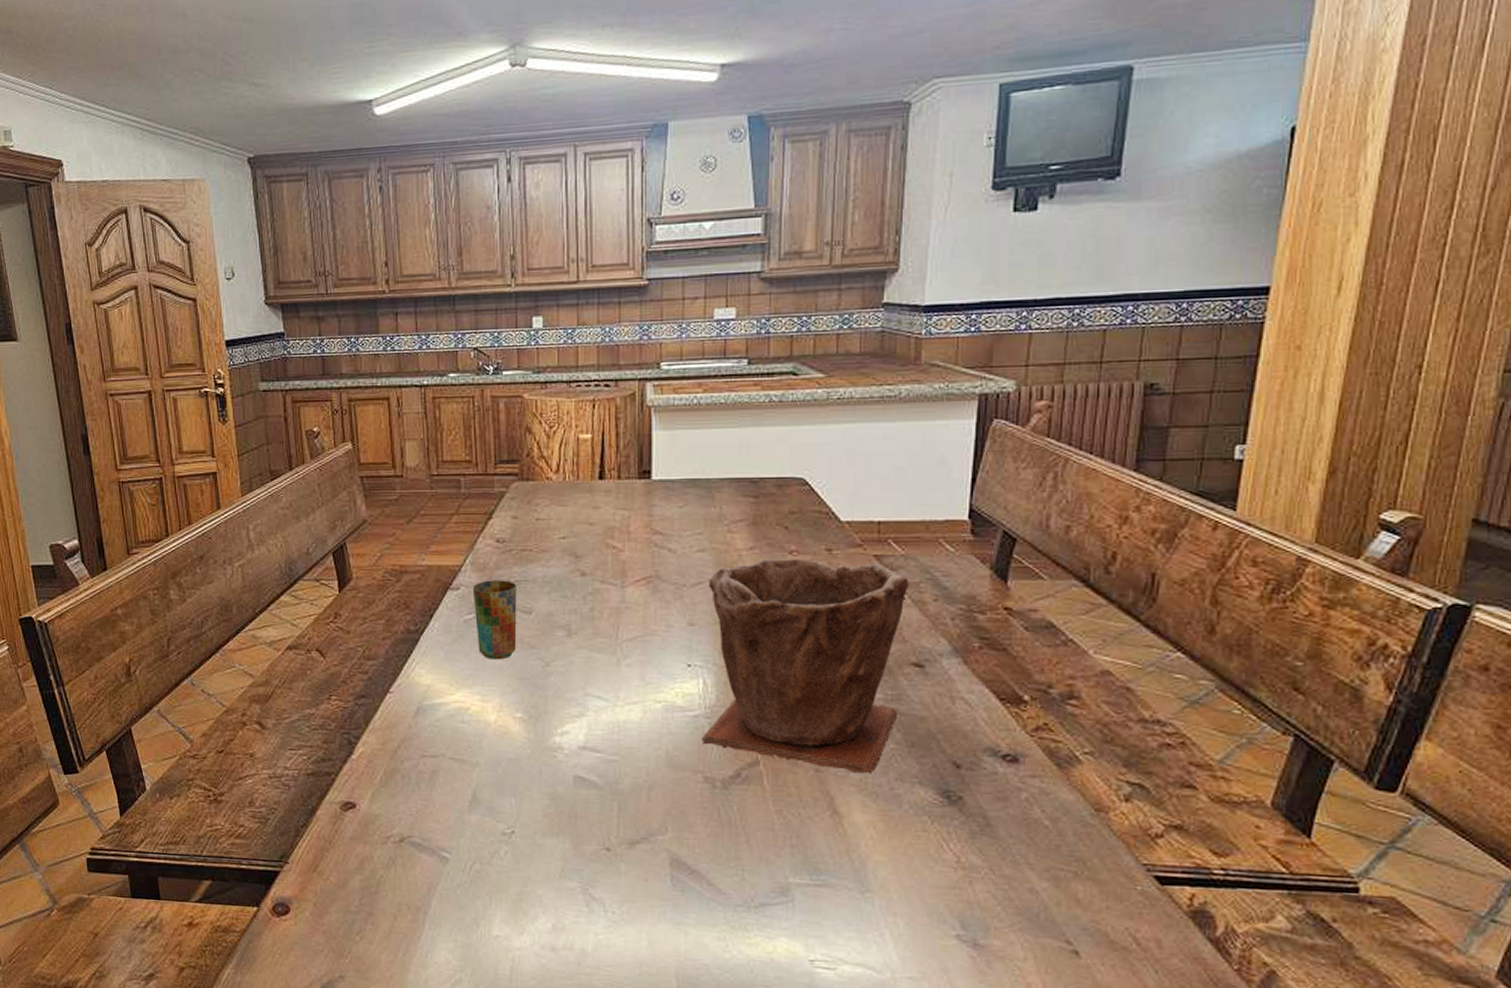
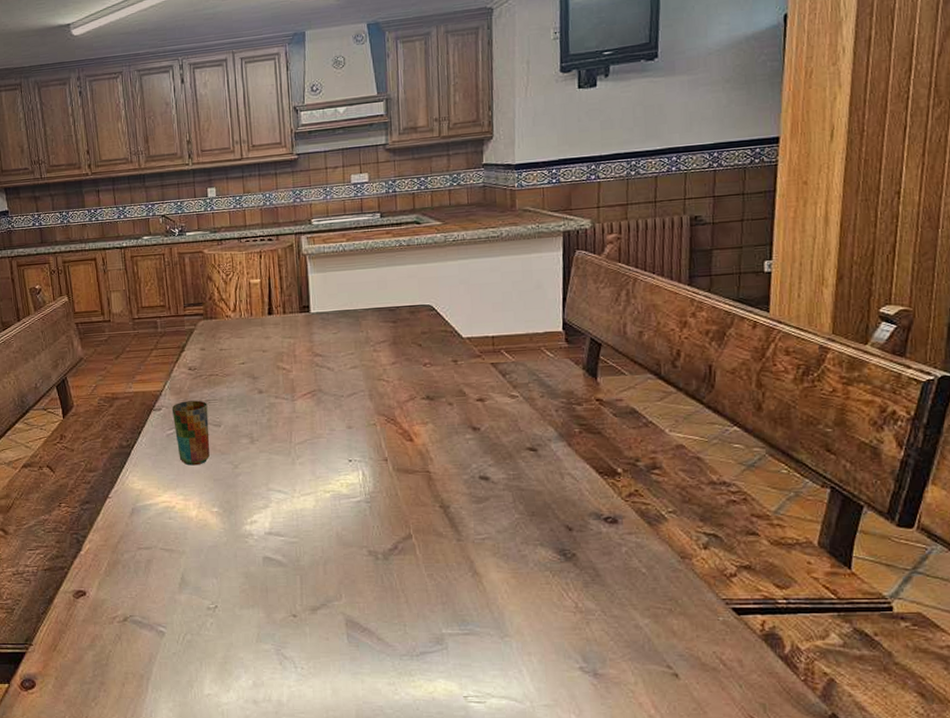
plant pot: present [701,559,909,774] -> none [361,370,521,540]

